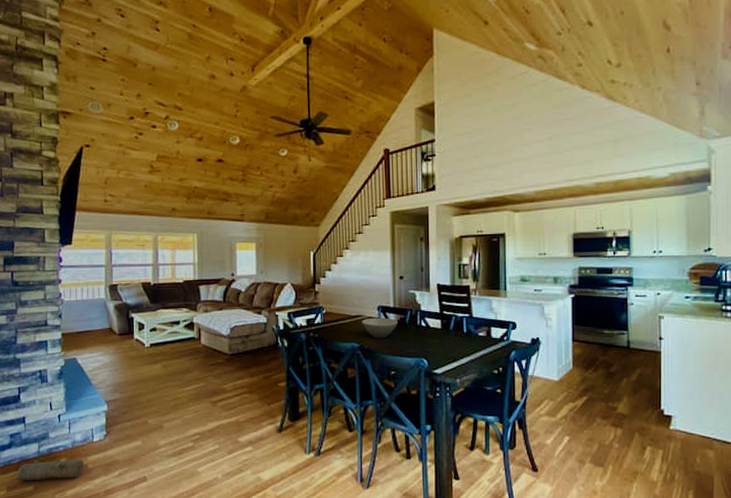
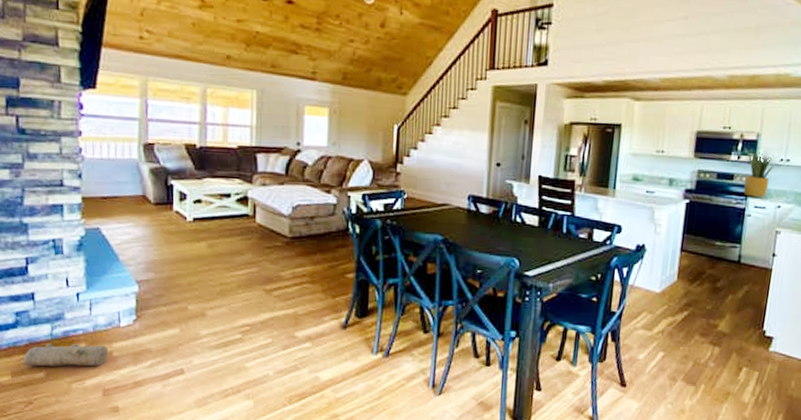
bowl: present [362,317,399,338] -> none [448,208,491,232]
planter: none [622,245,650,287] -> present [743,151,776,198]

